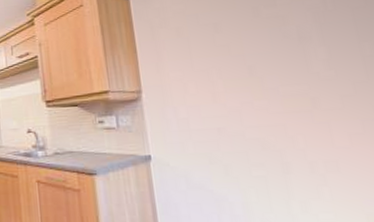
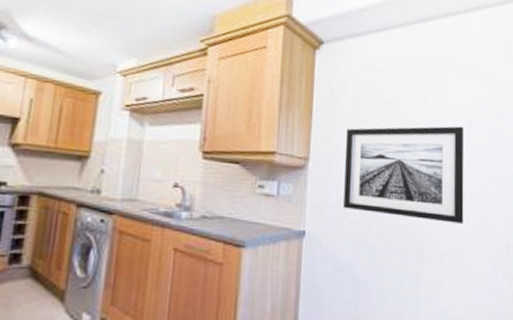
wall art: none [173,29,335,131] -> present [343,126,464,224]

